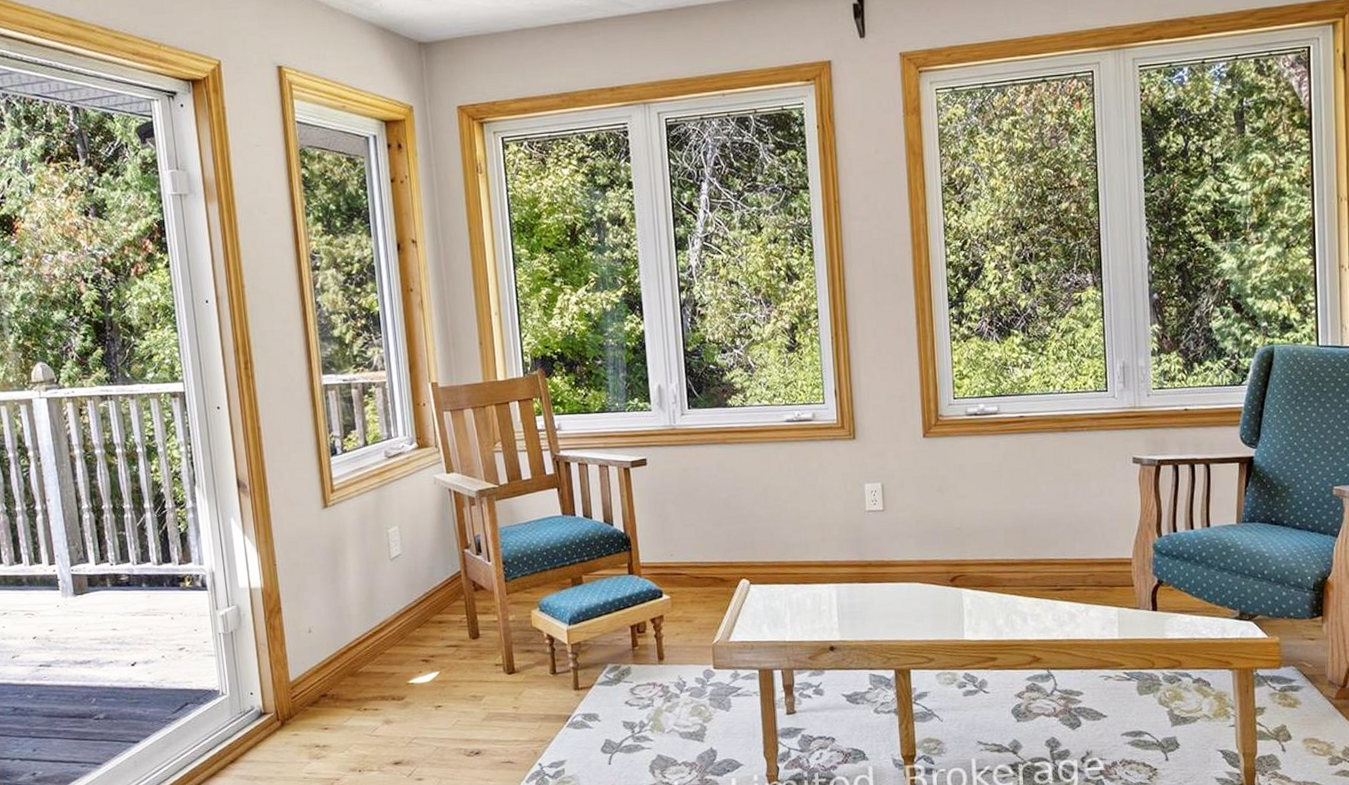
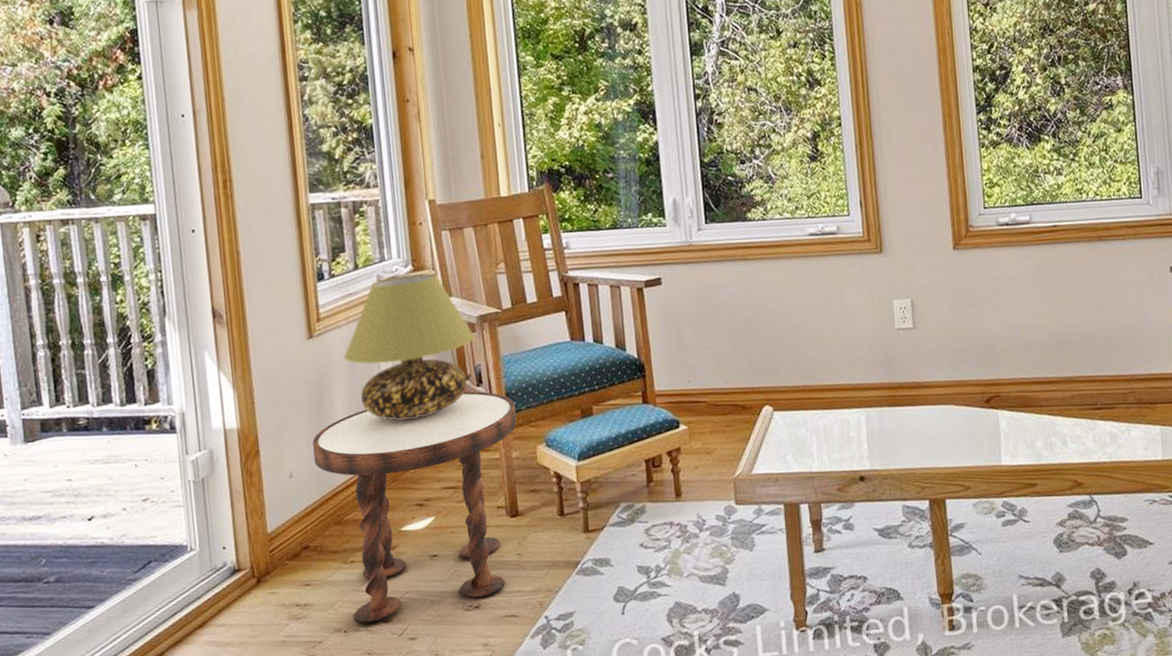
side table: none [328,559,513,764] -> present [312,391,516,624]
table lamp: none [356,450,474,584] -> present [344,273,474,420]

